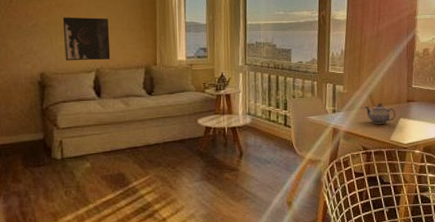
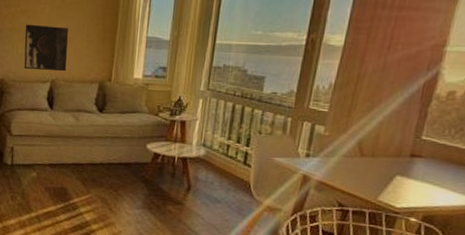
teapot: present [365,103,397,124] -> none [349,153,392,179]

